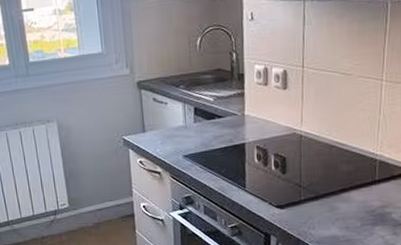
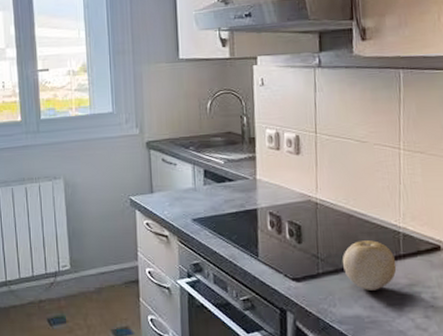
fruit: none [322,168,372,213] -> present [342,240,397,290]

